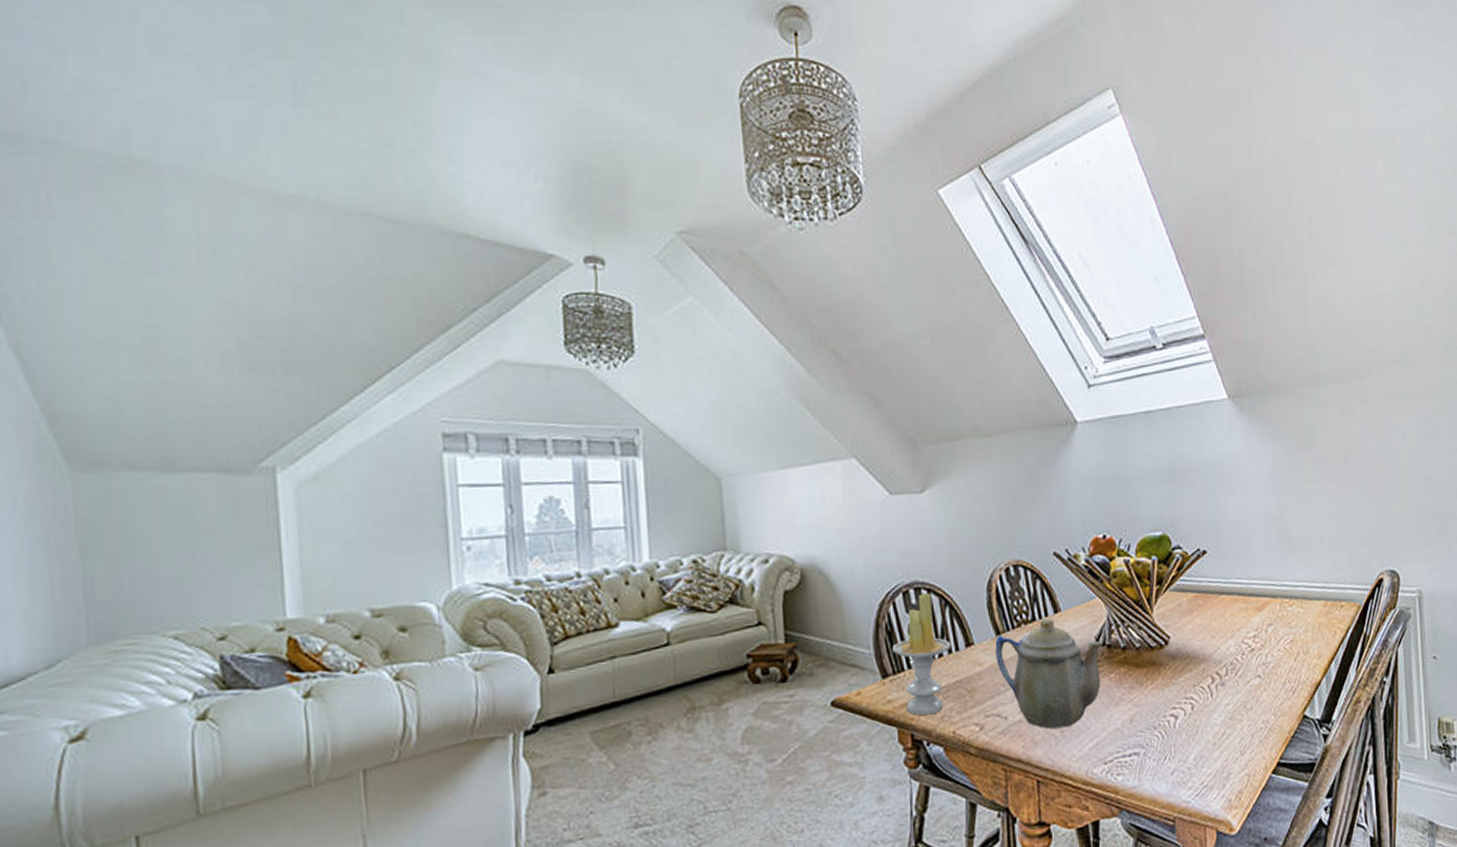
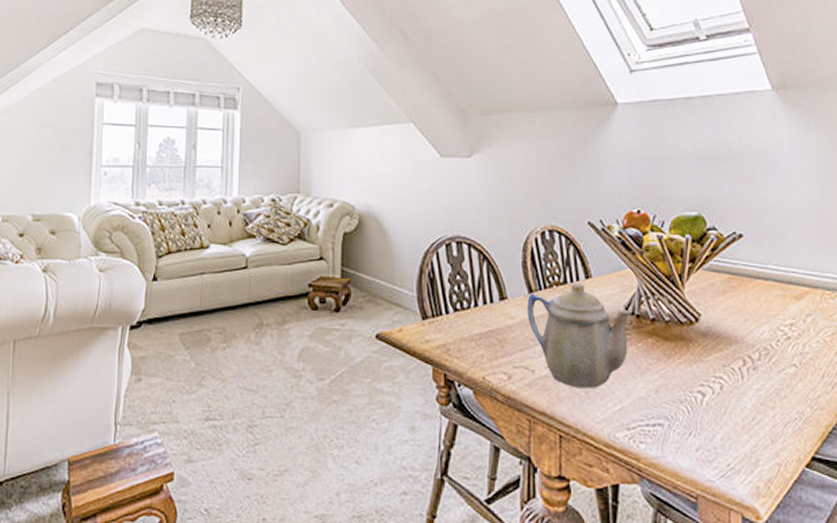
candle: present [891,593,951,716] -> none [432,247,486,359]

